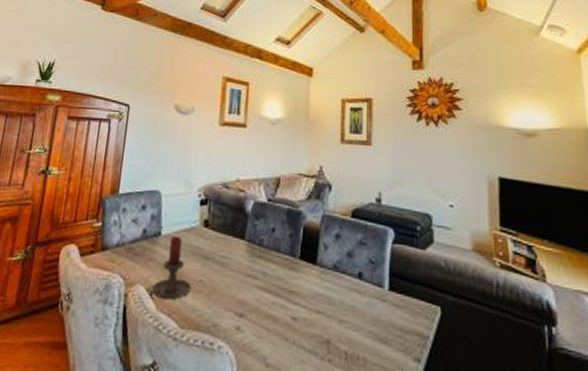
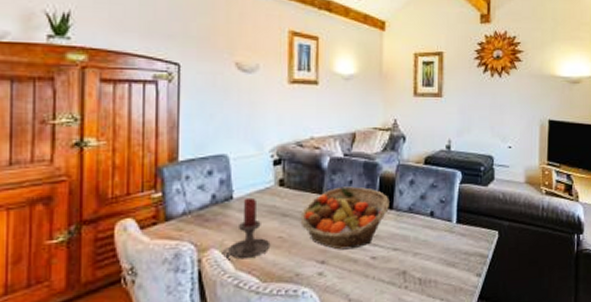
fruit basket: none [221,233,313,305] -> present [300,186,389,250]

